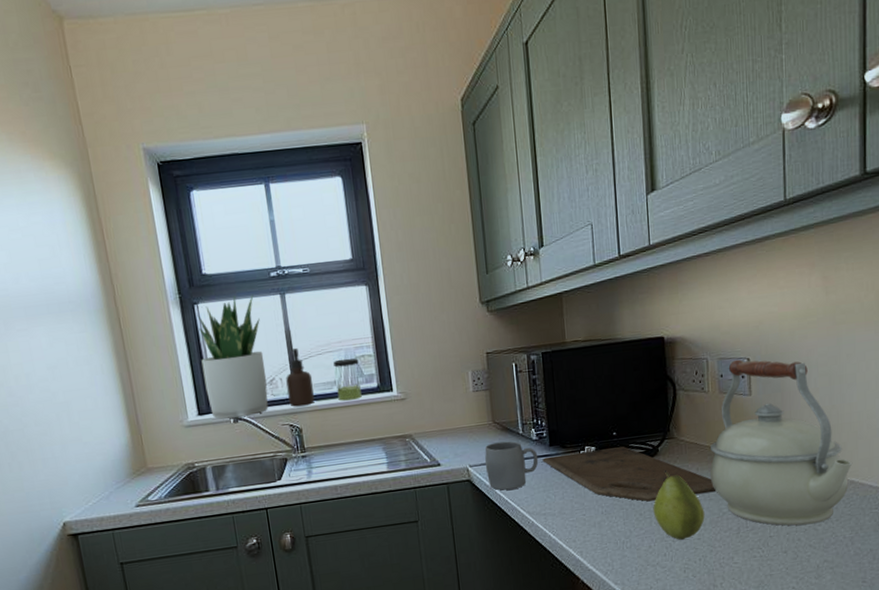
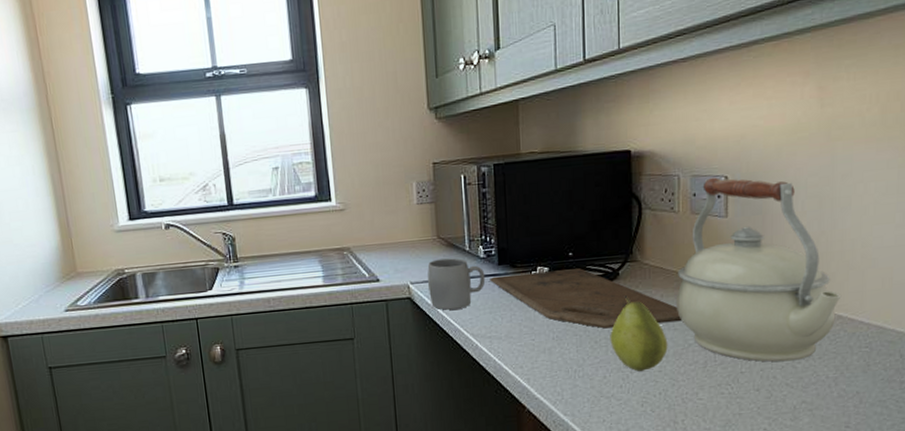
planter: present [196,295,268,419] -> none [129,96,201,225]
soap dispenser: present [286,348,315,408] -> none [219,153,249,216]
jar: present [333,358,362,402] -> none [269,165,298,211]

